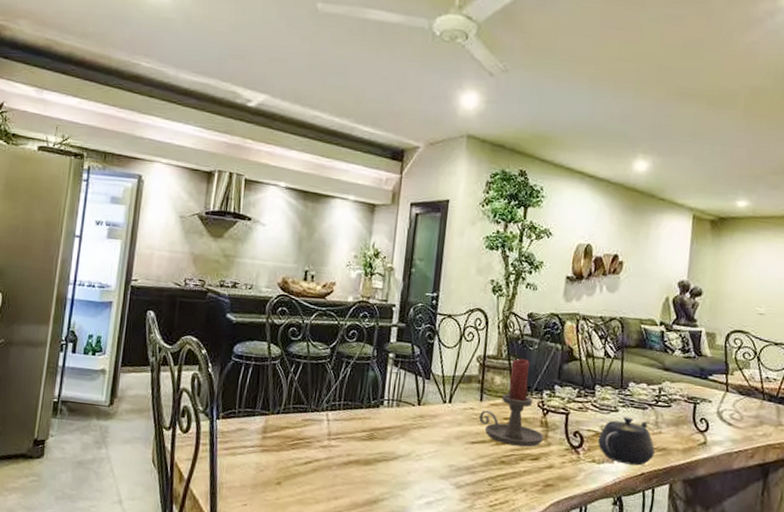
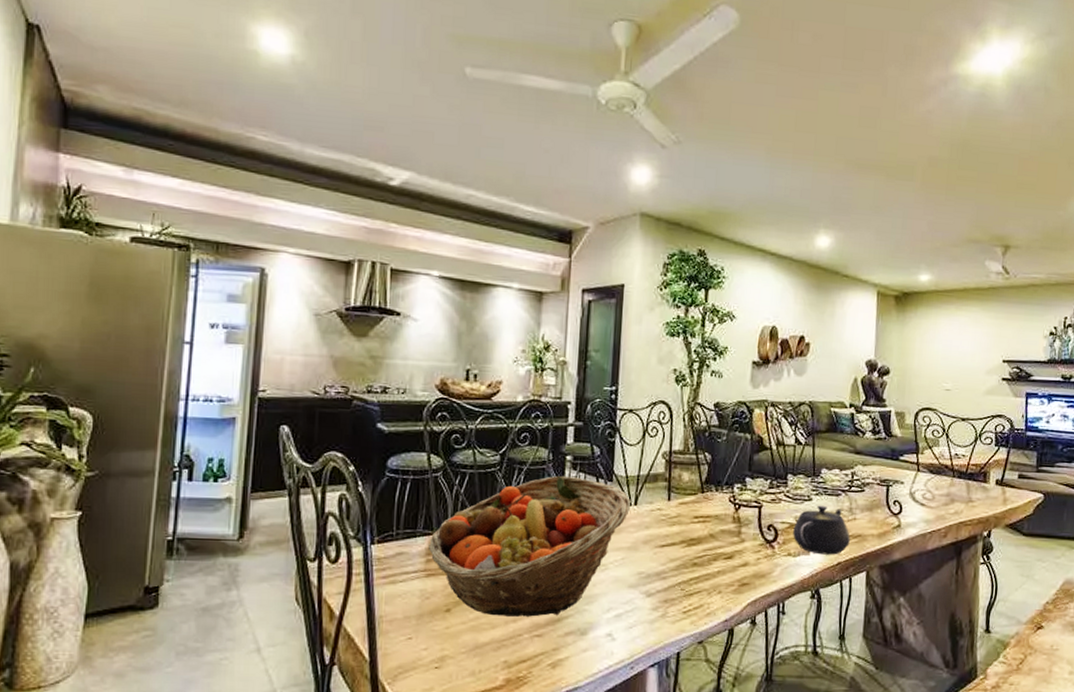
fruit basket: none [265,370,446,497] -> present [429,475,631,617]
candle holder: present [479,358,544,447] -> none [668,451,737,546]

